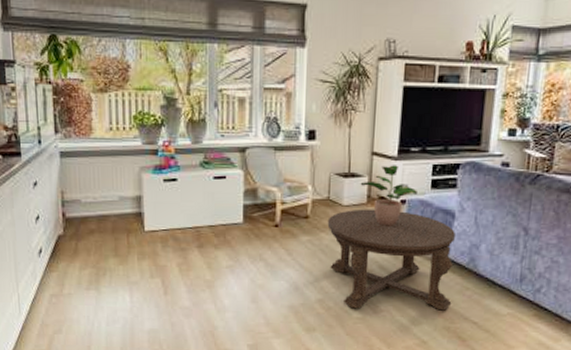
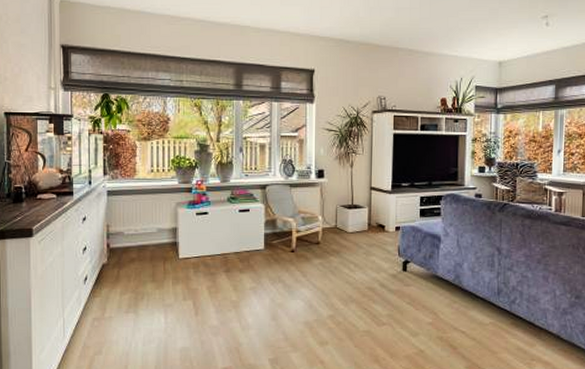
coffee table: present [327,209,455,311] -> none [335,235,443,323]
potted plant: present [360,165,417,226] -> none [361,198,409,249]

